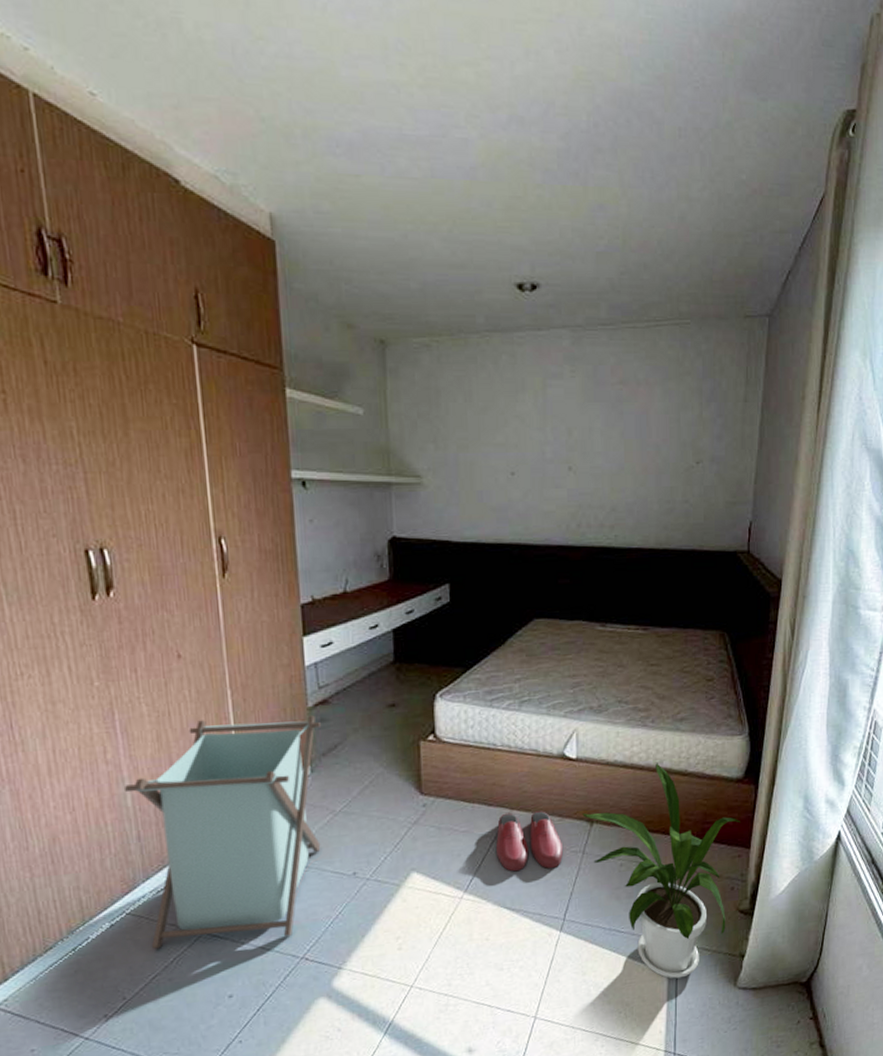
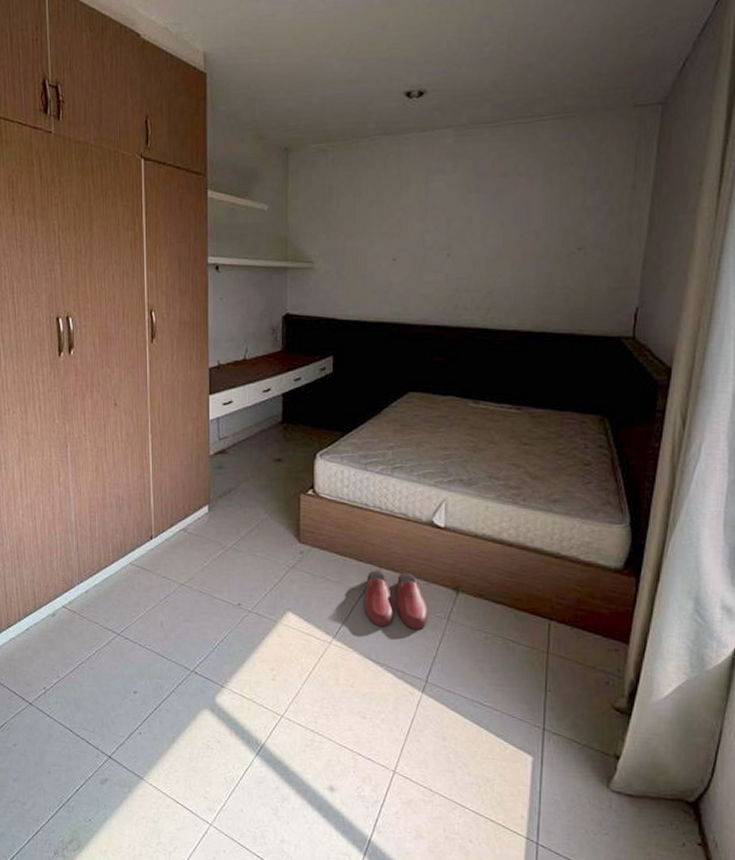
laundry basket: present [123,715,321,949] -> none [69,458,219,650]
house plant: present [582,763,740,979] -> none [448,541,618,766]

